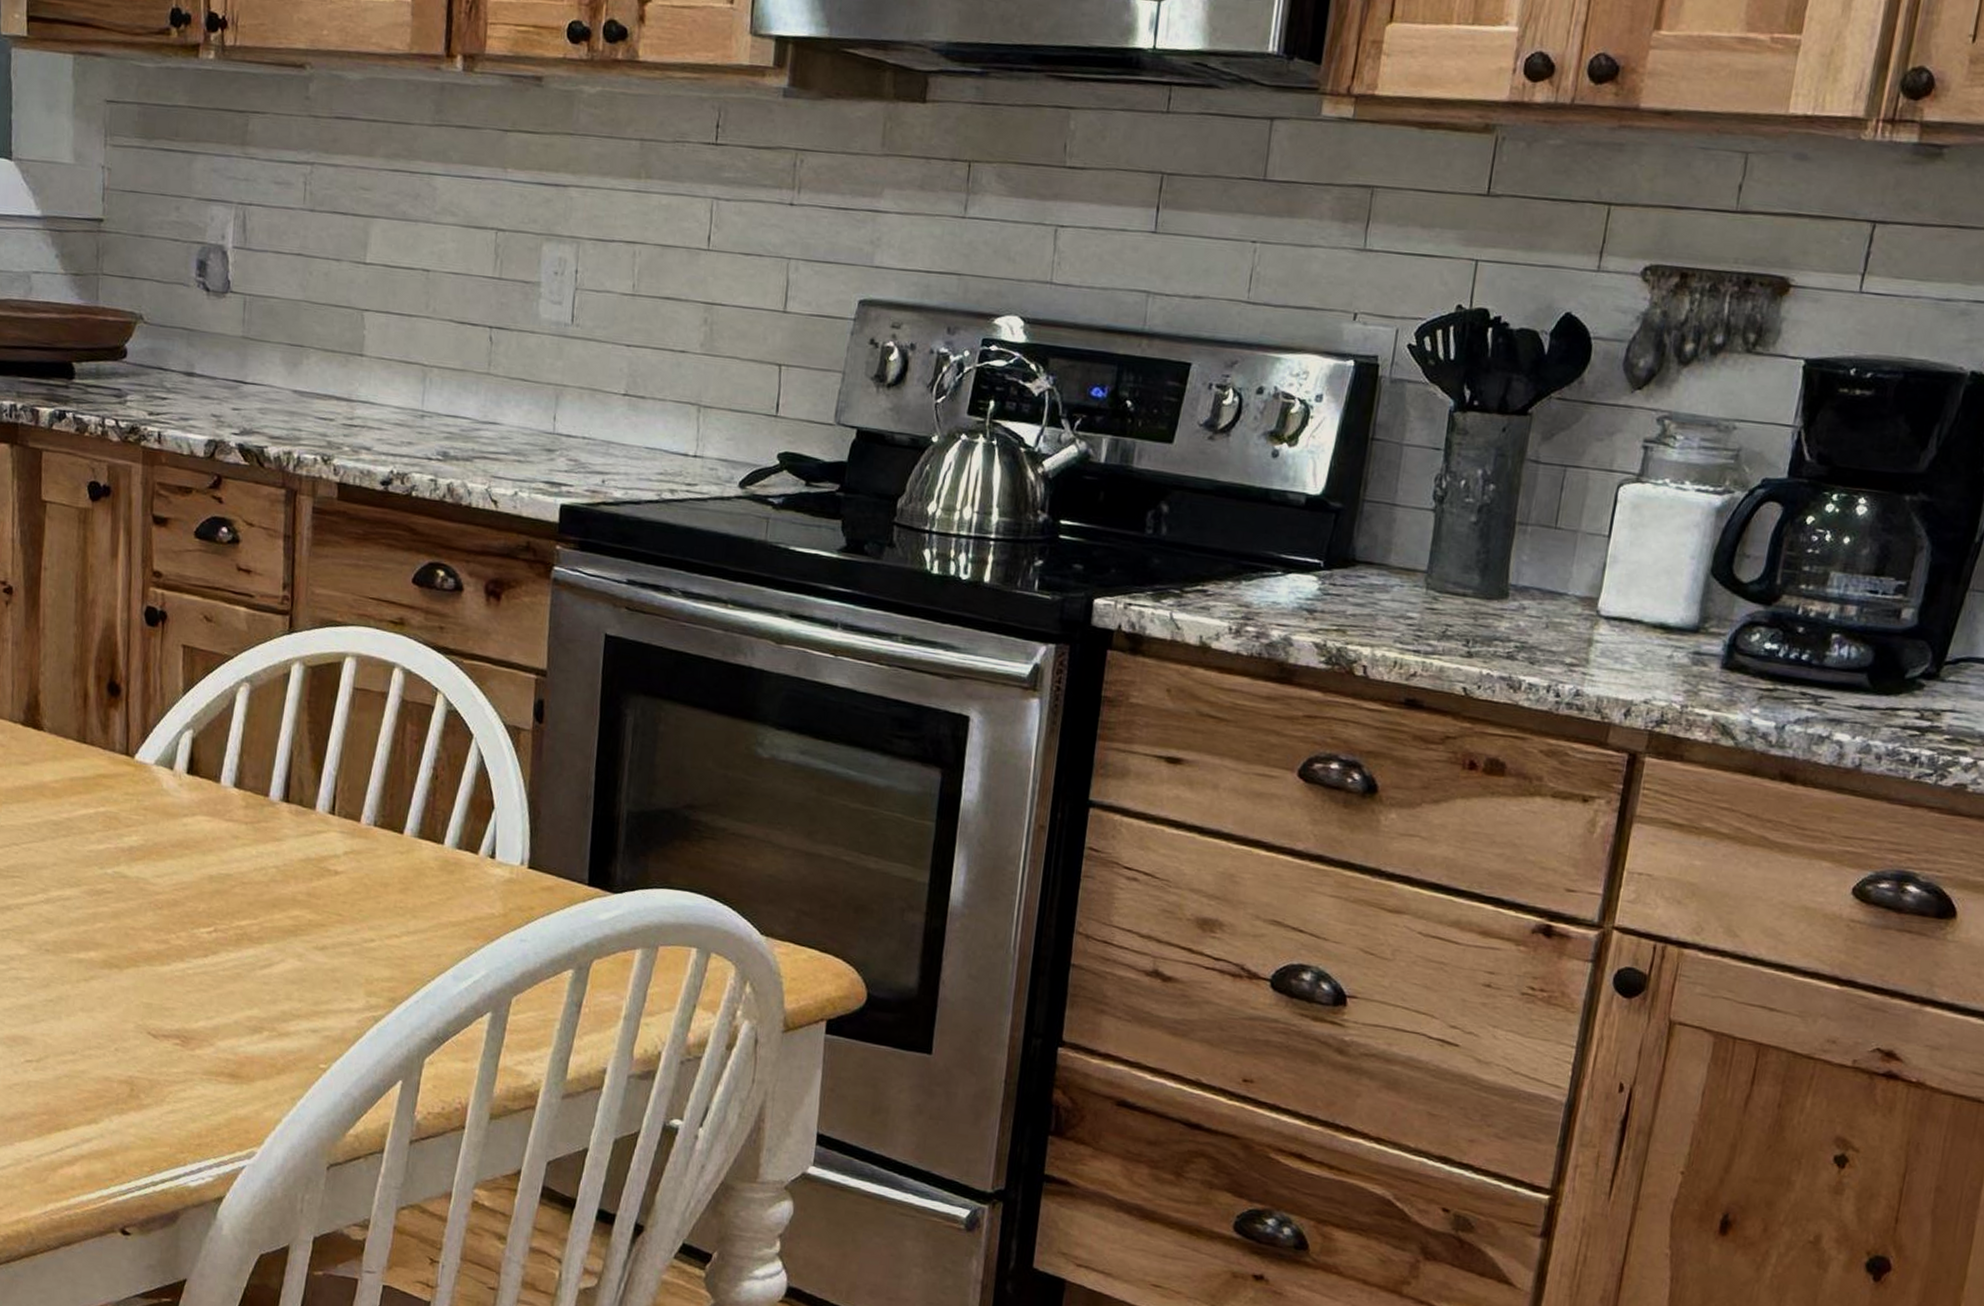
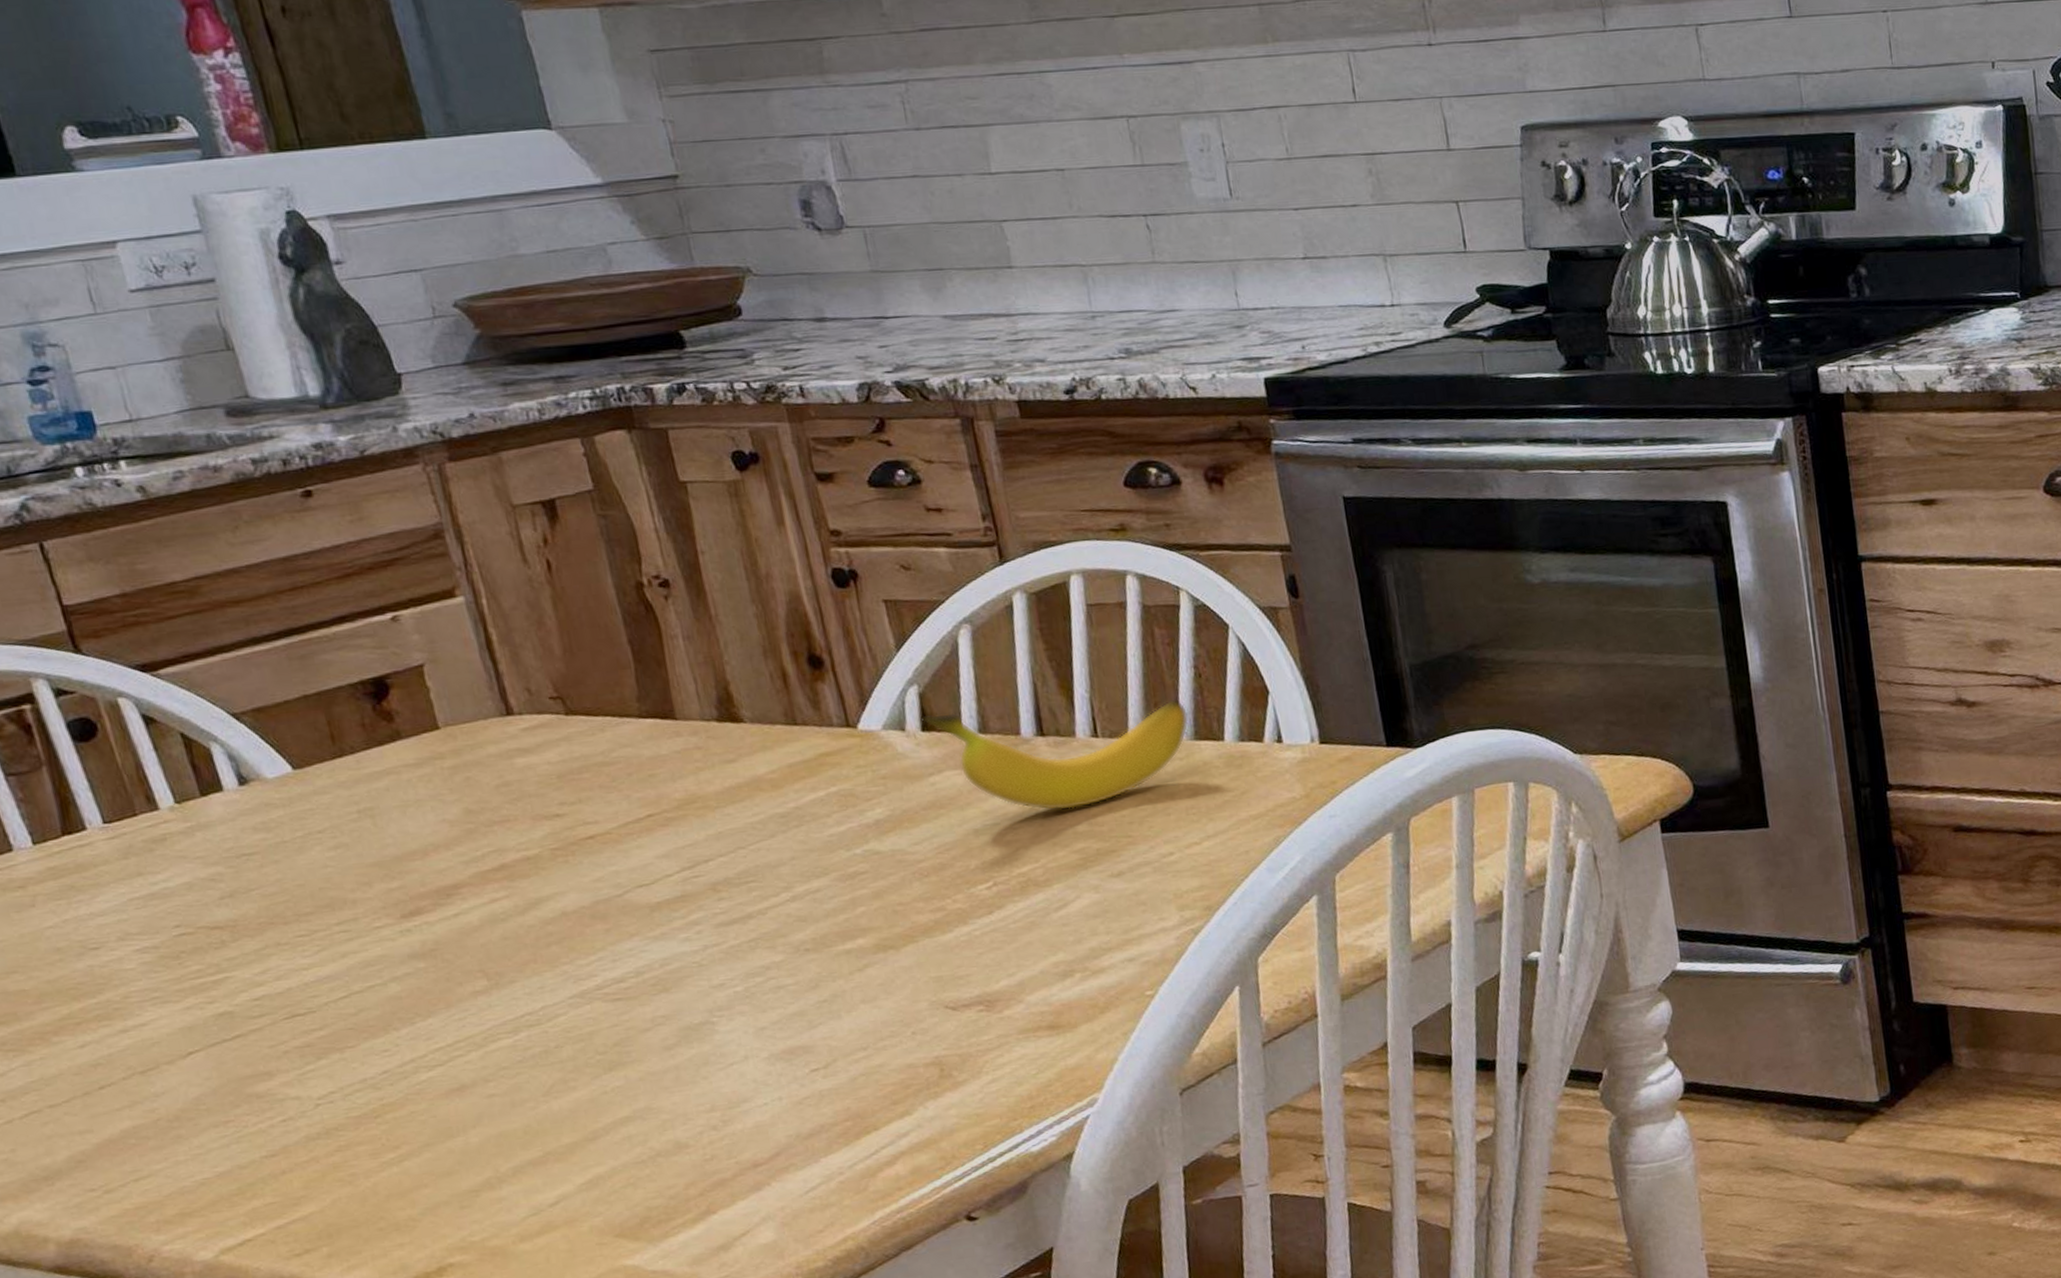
banana: none [189,759,419,878] -> present [922,698,1189,811]

